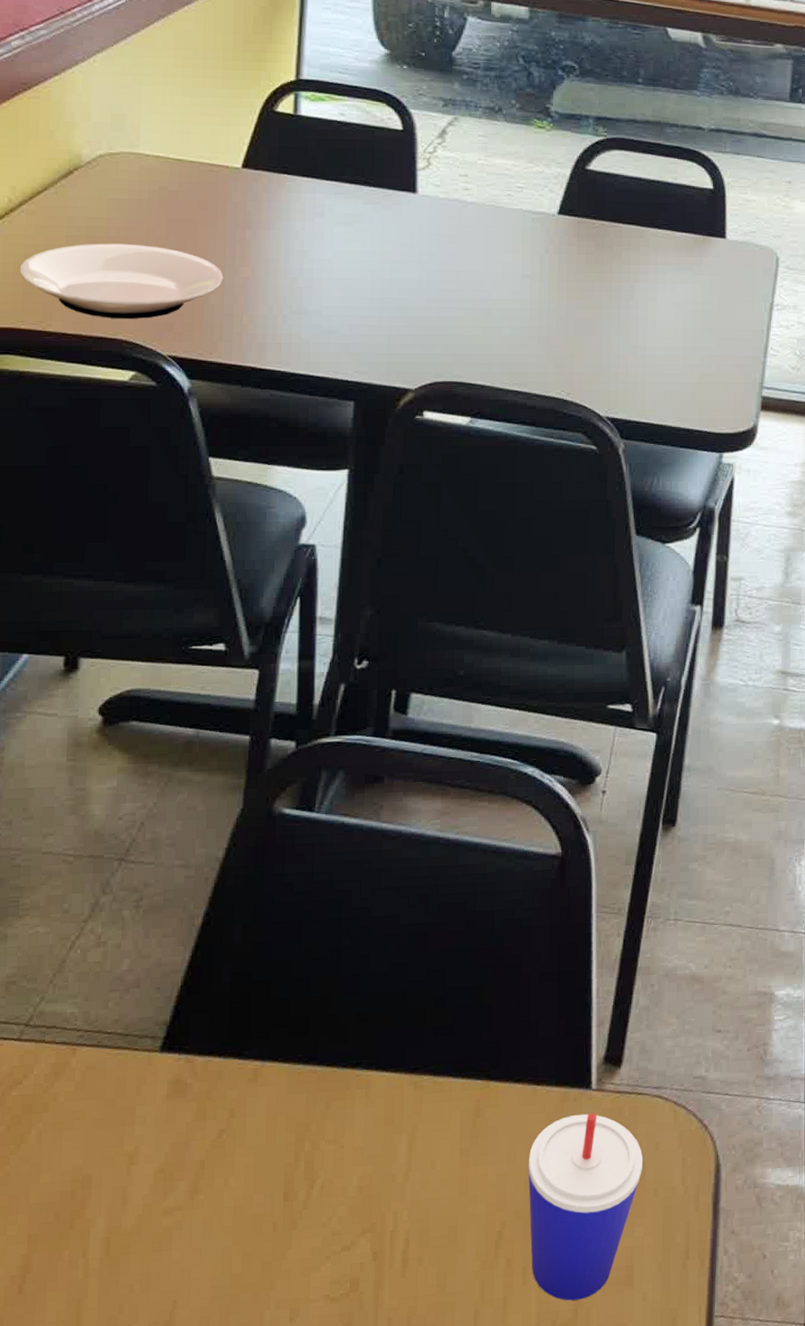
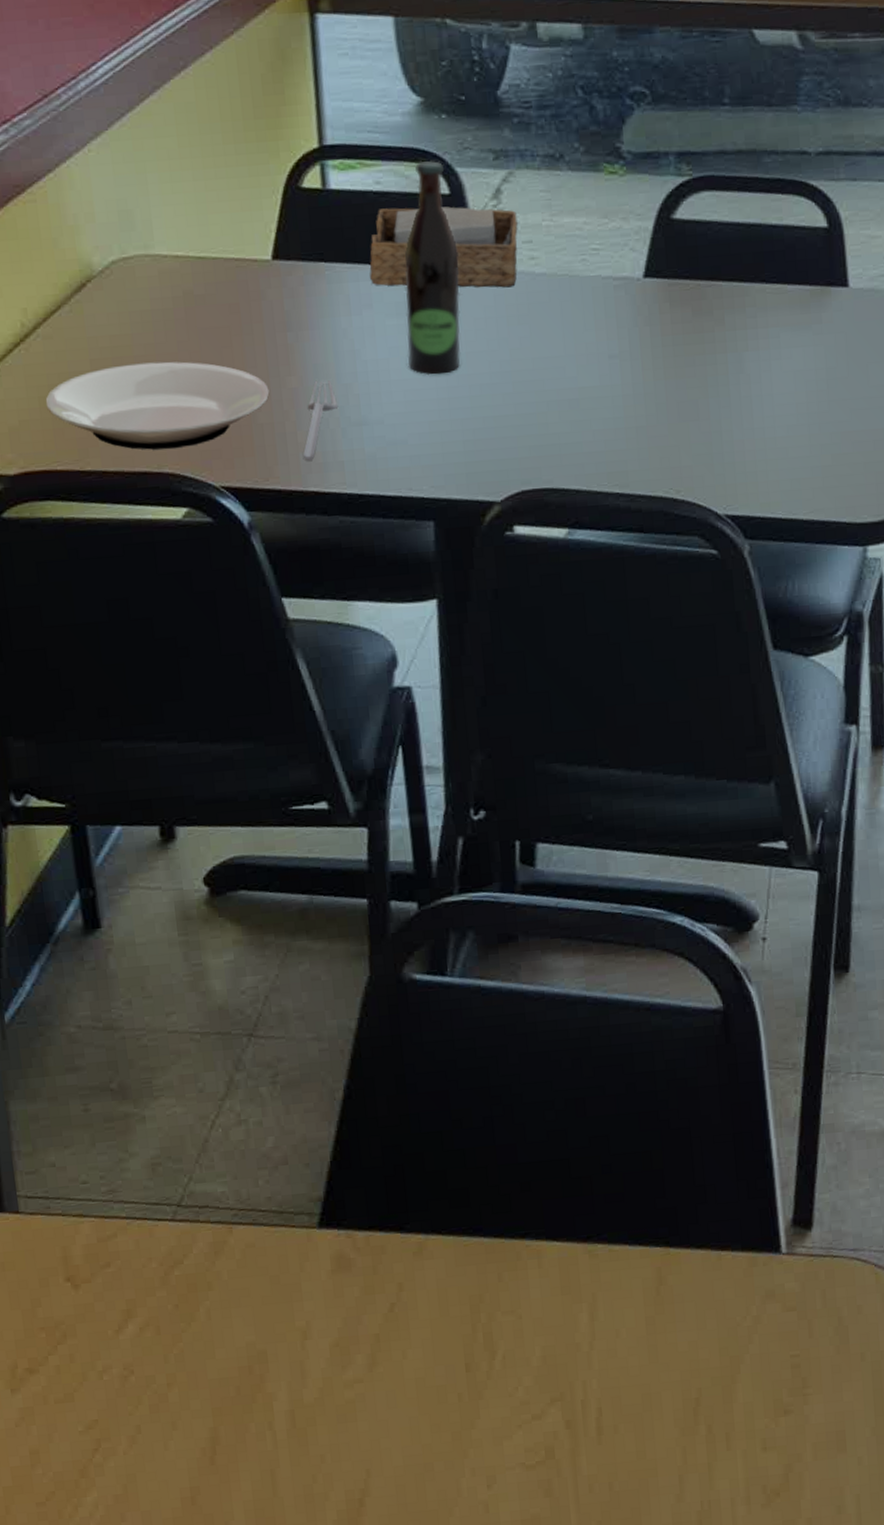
fork: none [246,272,283,340] -> present [303,380,339,461]
napkin holder: none [325,136,458,211] -> present [369,206,519,288]
bottle: none [349,100,403,278] -> present [405,160,461,375]
beverage cup: present [528,1113,643,1301] -> none [720,1277,846,1466]

